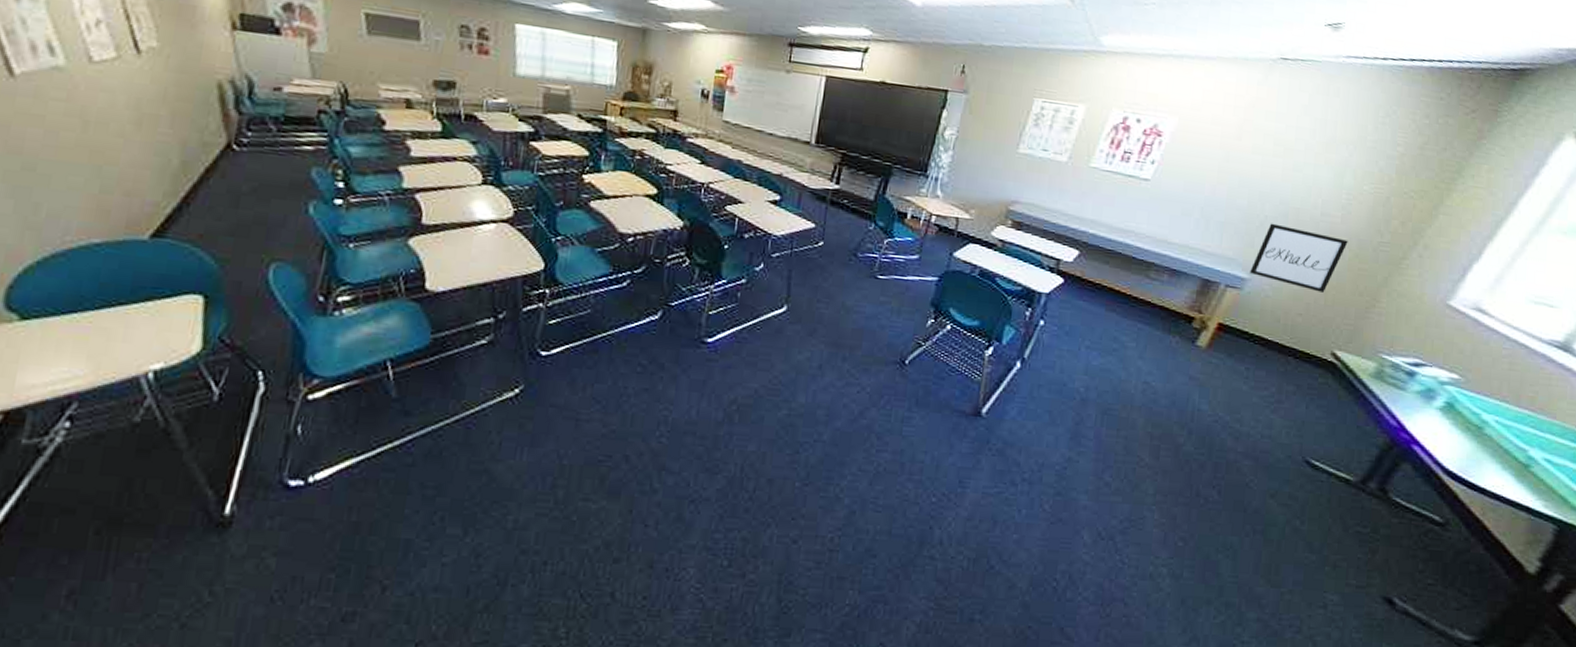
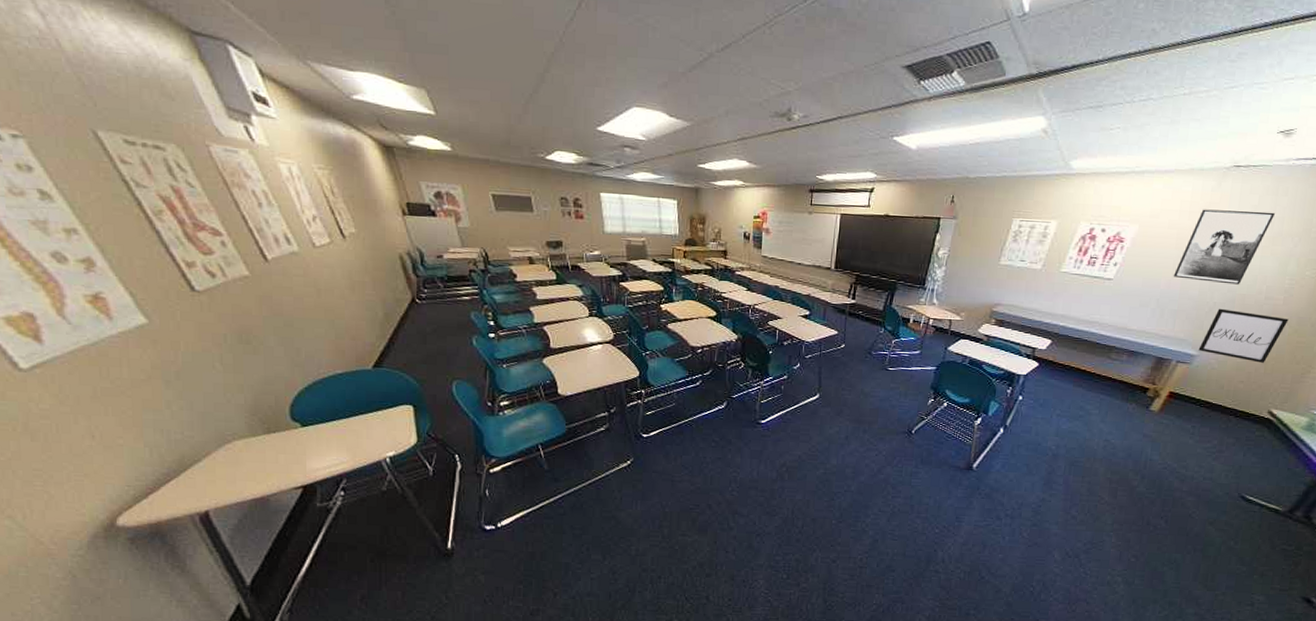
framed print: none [1218,104,1328,197] -> present [1173,209,1276,285]

